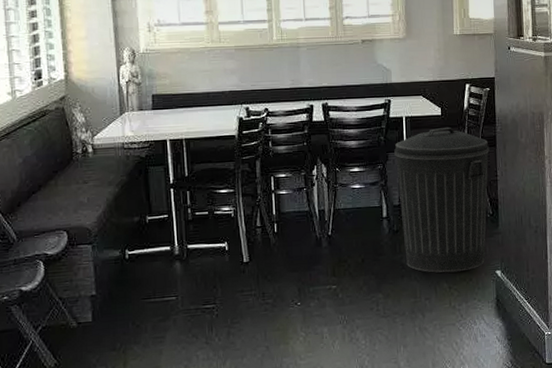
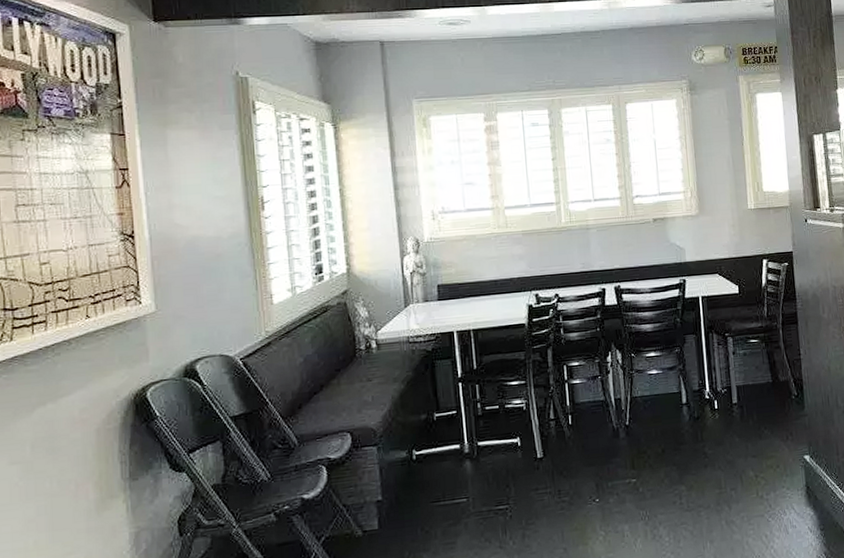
trash can: present [394,127,489,273] -> none [691,306,792,461]

